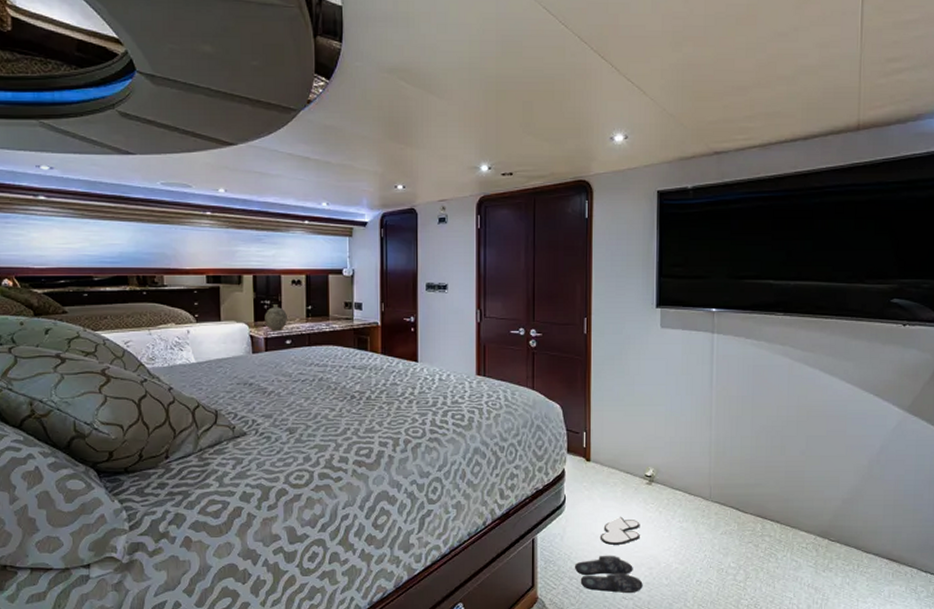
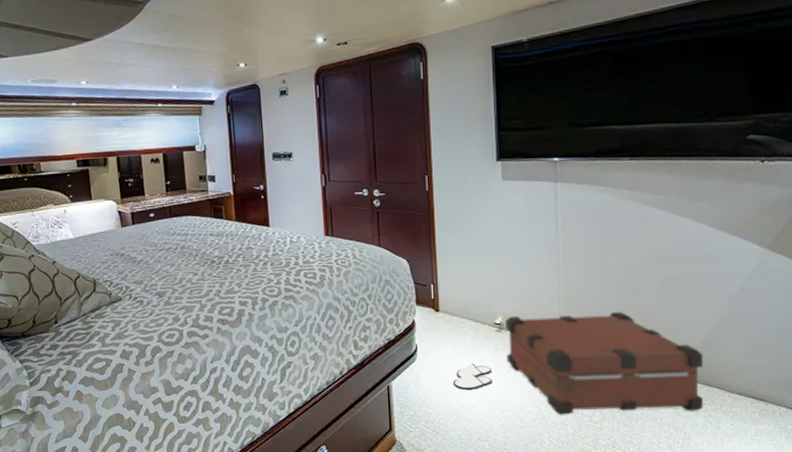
decorative vase: present [264,304,287,331] -> none [129,182,150,206]
slippers: present [575,555,643,593] -> none [430,399,498,435]
suitcase: none [655,468,843,573] -> present [505,312,703,415]

